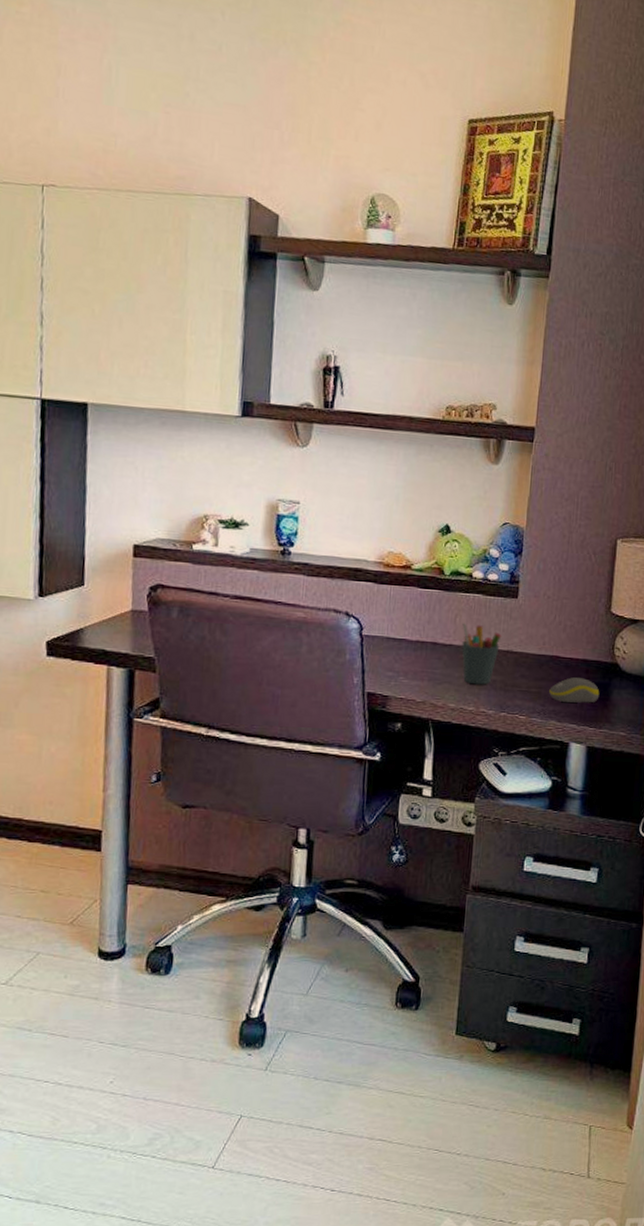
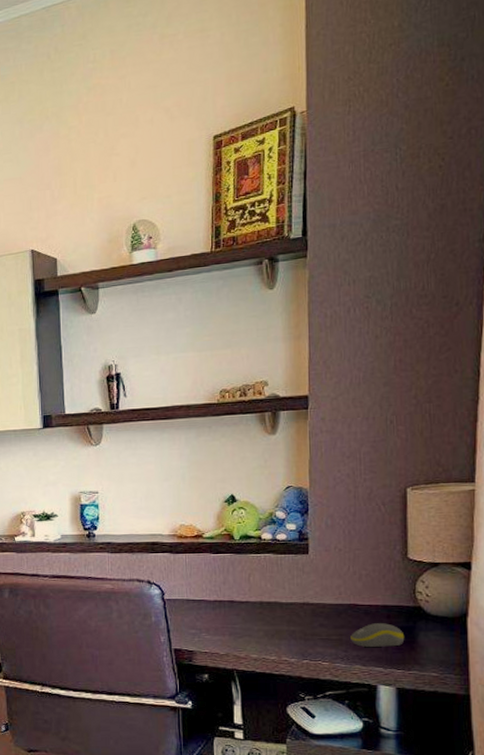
pen holder: present [461,623,502,685] -> none [256,581,296,636]

